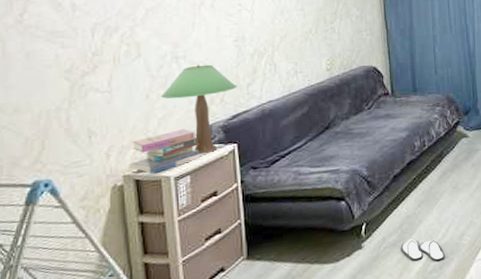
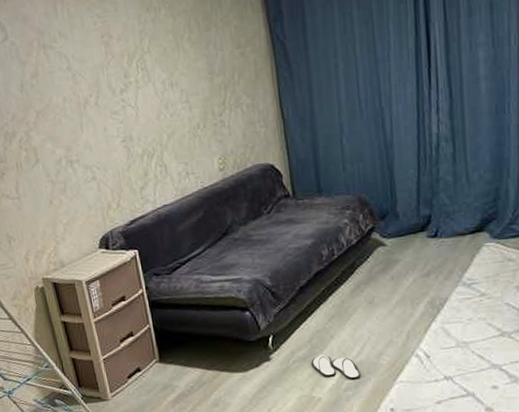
books: present [129,128,200,175] -> none [45,234,105,278]
table lamp: present [161,64,237,155] -> none [62,167,131,260]

